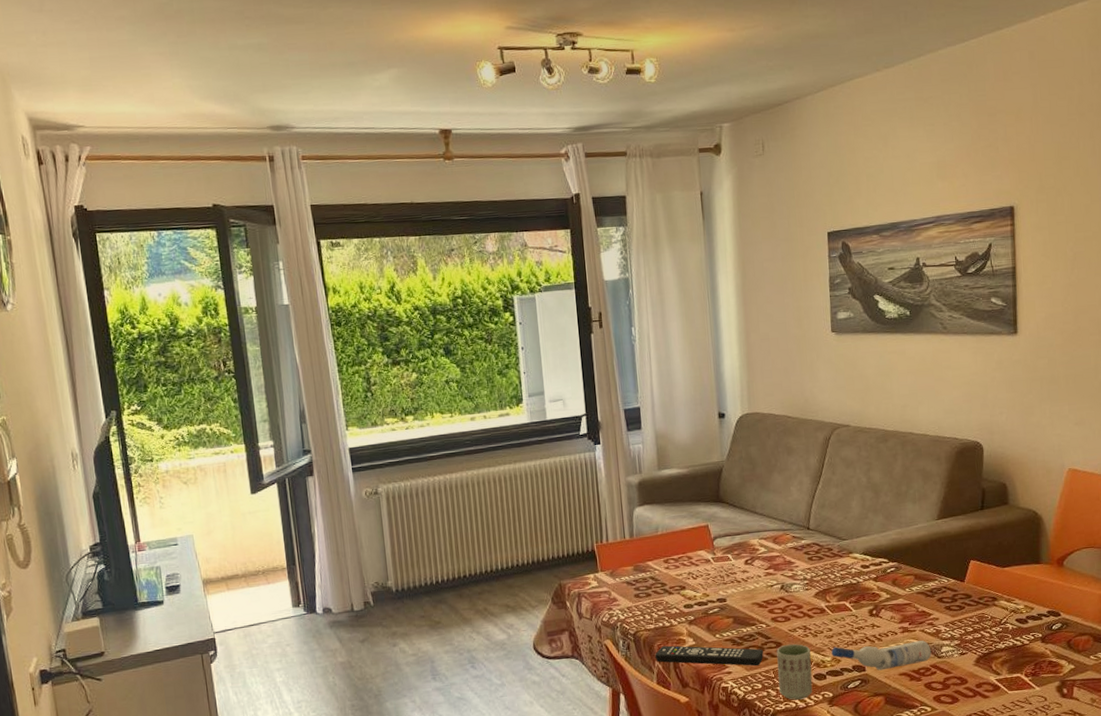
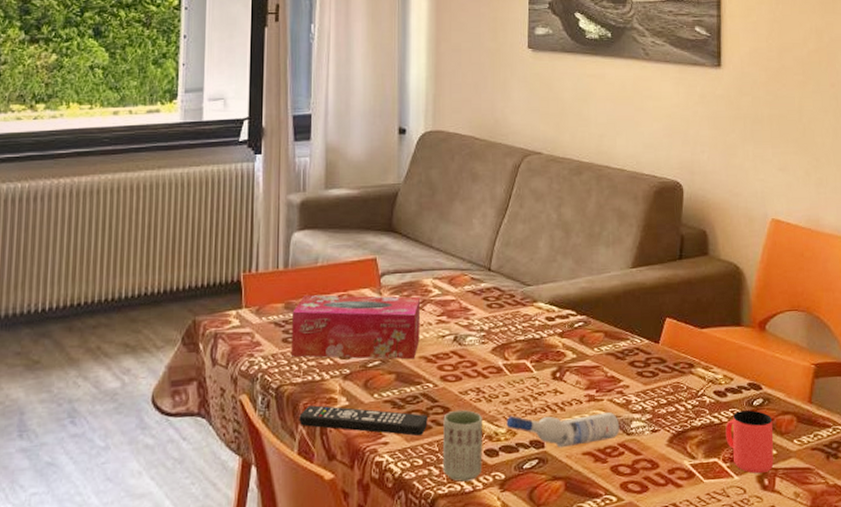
tissue box: none [641,555,751,609] -> present [292,294,421,360]
cup: none [1027,633,1072,685] -> present [725,410,774,474]

